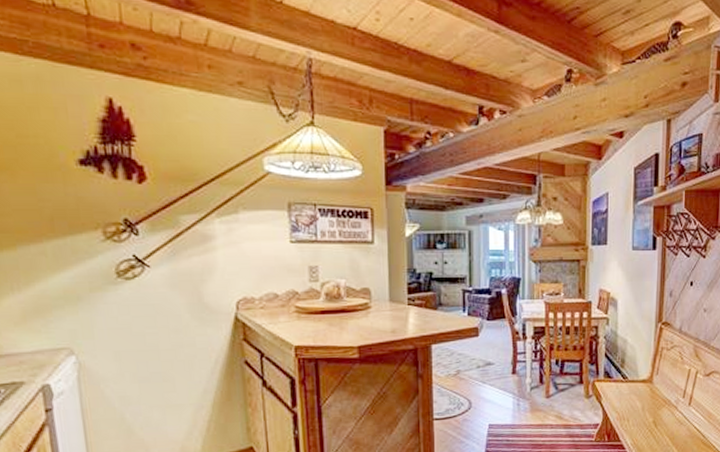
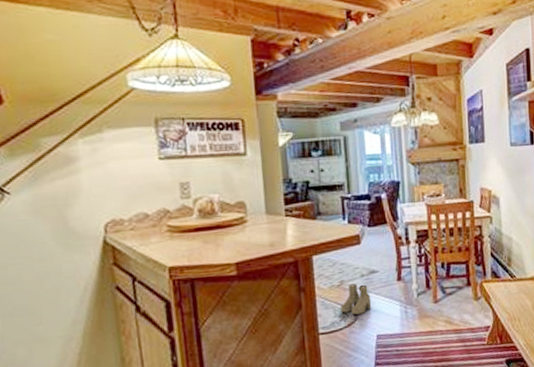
boots: none [456,374,486,405] -> present [340,284,372,316]

